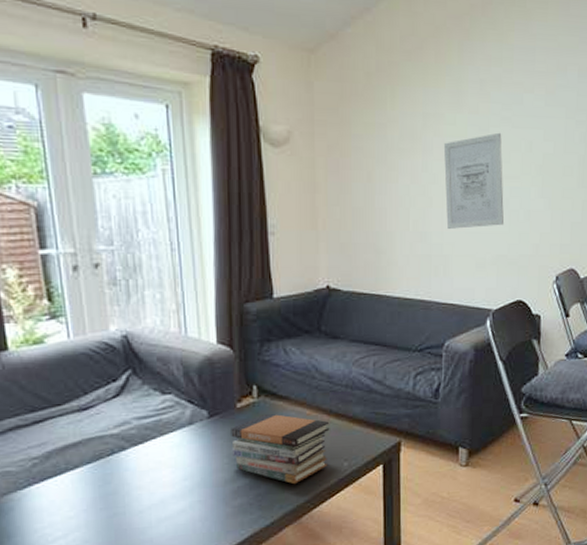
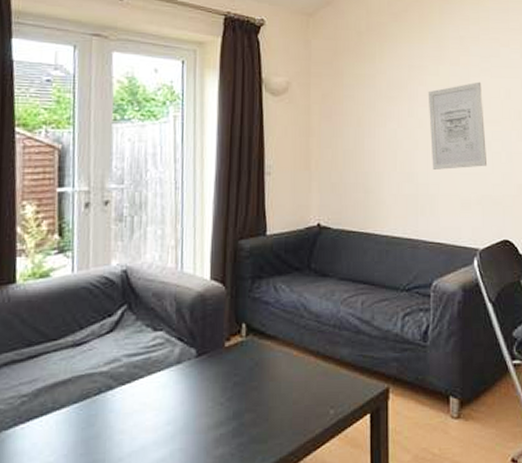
book stack: present [231,413,330,485] -> none [216,353,317,434]

